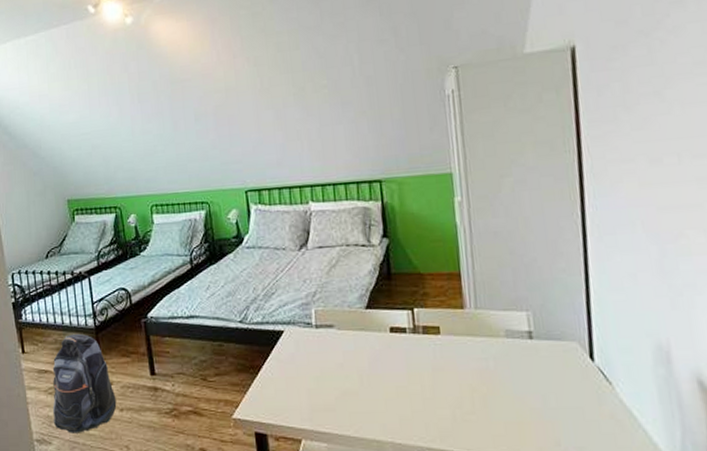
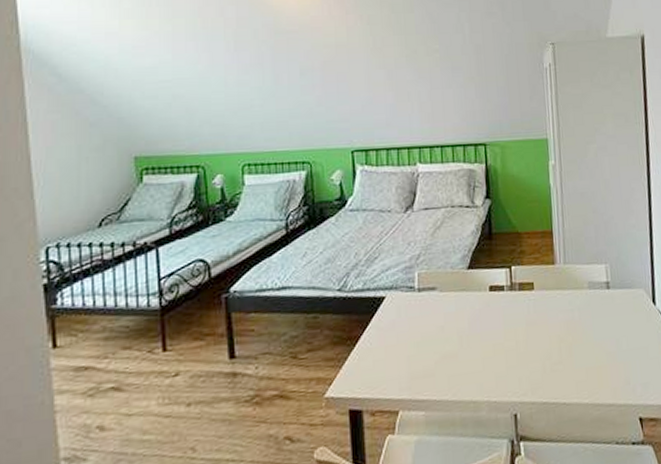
backpack: present [52,333,117,433] -> none [91,316,183,443]

